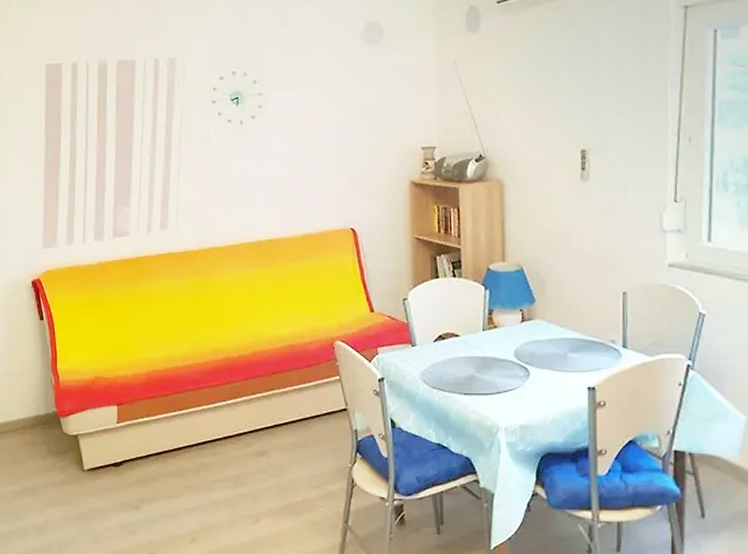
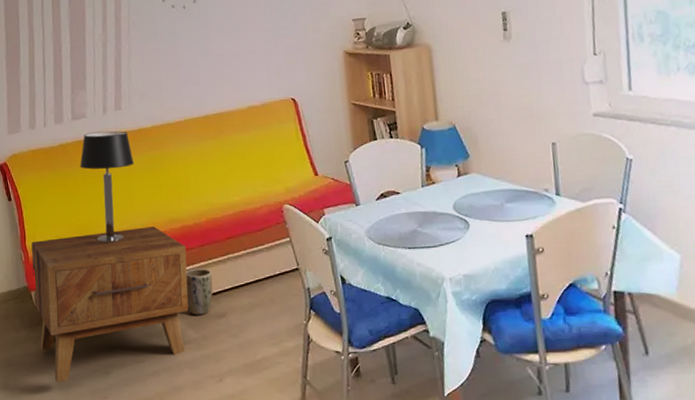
side table: none [62,356,229,515] -> present [31,226,189,383]
table lamp: none [119,251,179,370] -> present [80,131,135,242]
plant pot: none [226,403,255,452] -> present [185,268,213,315]

